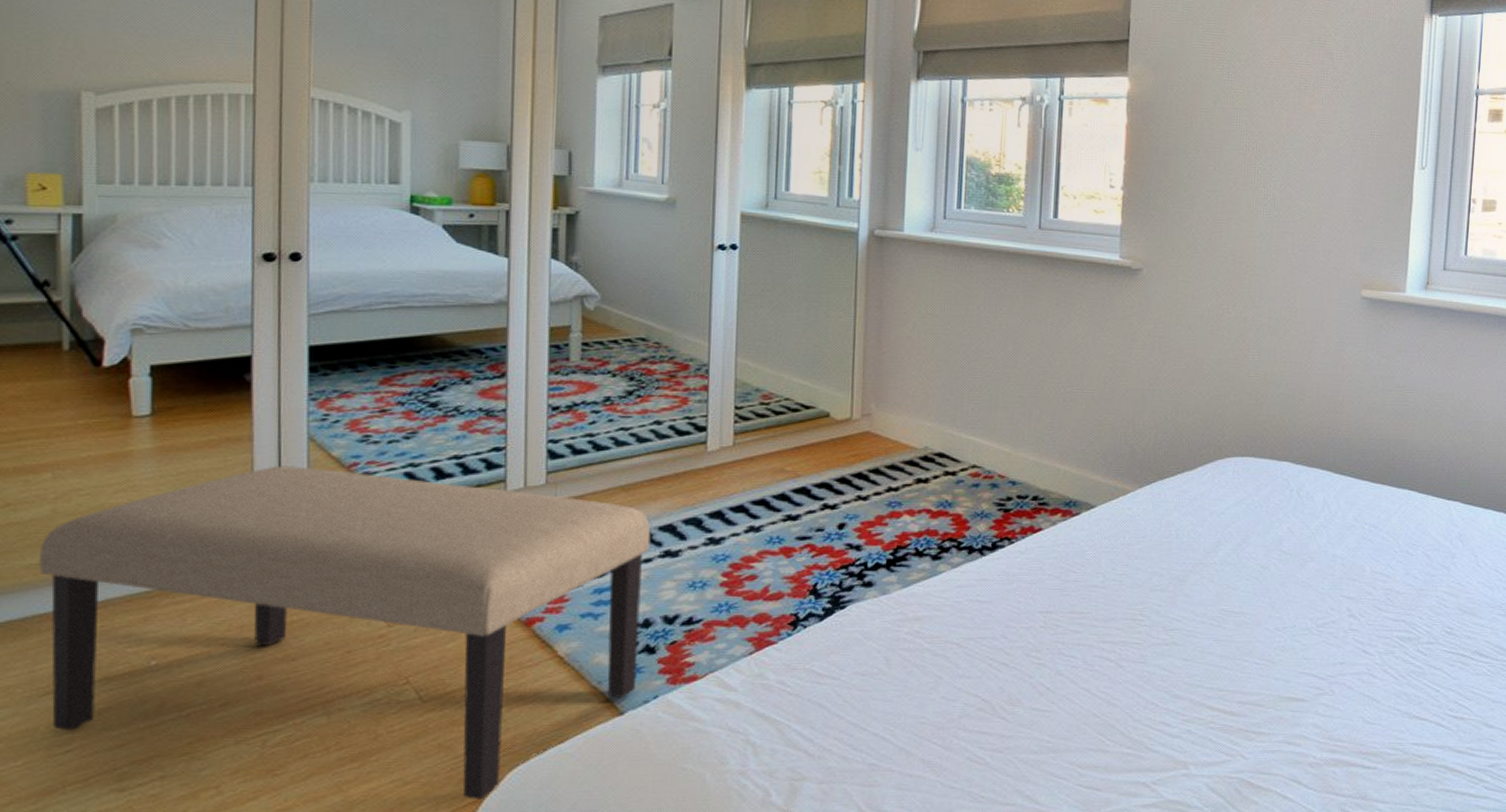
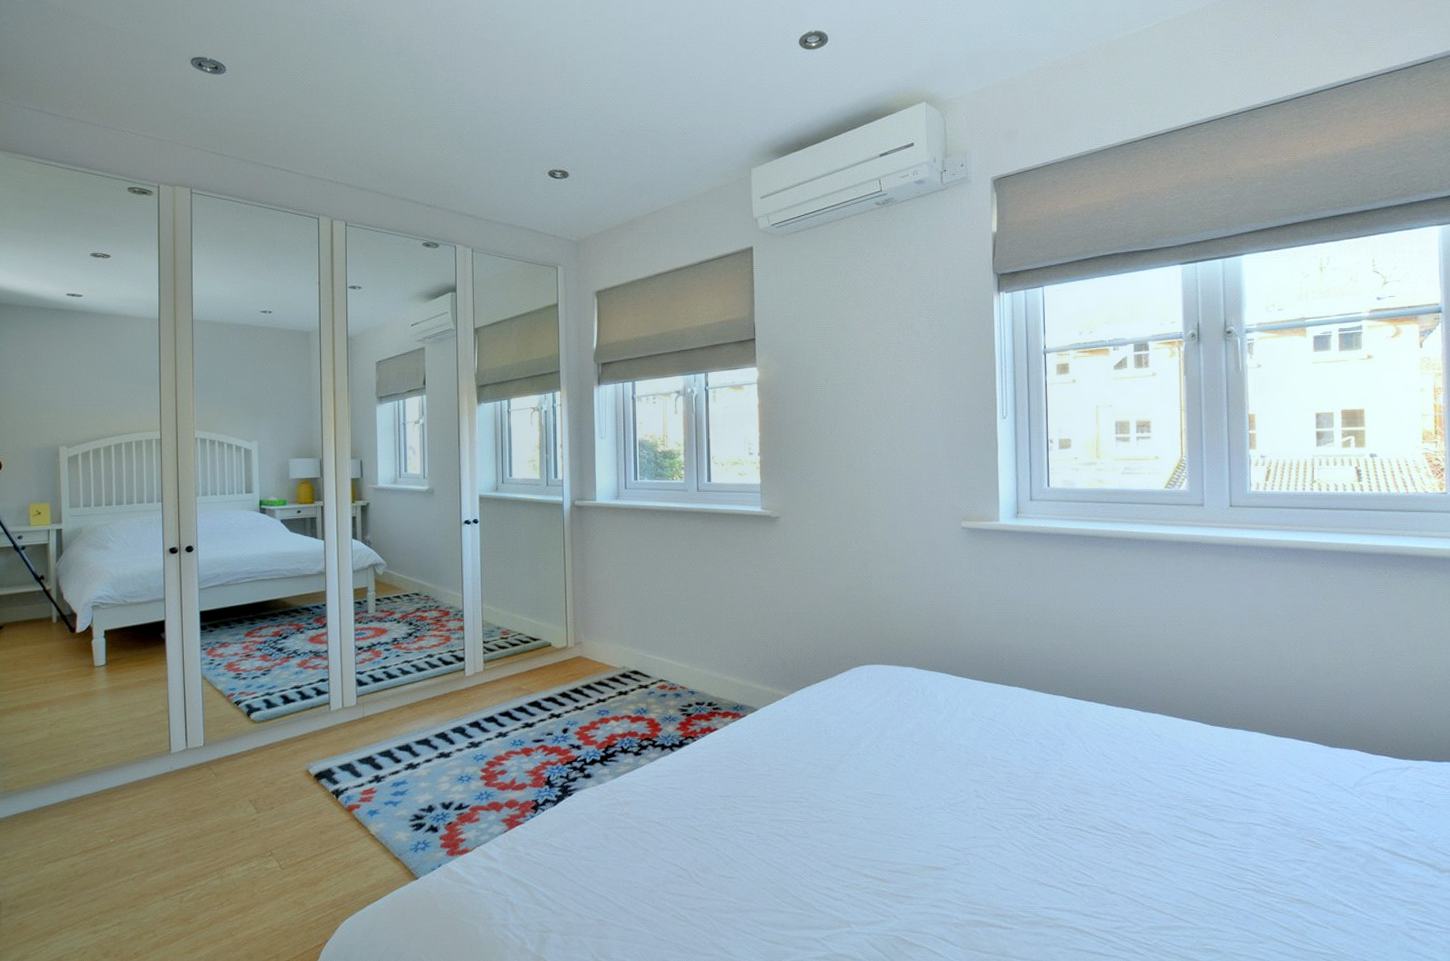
bench: present [39,466,651,801] -> none [42,697,430,944]

